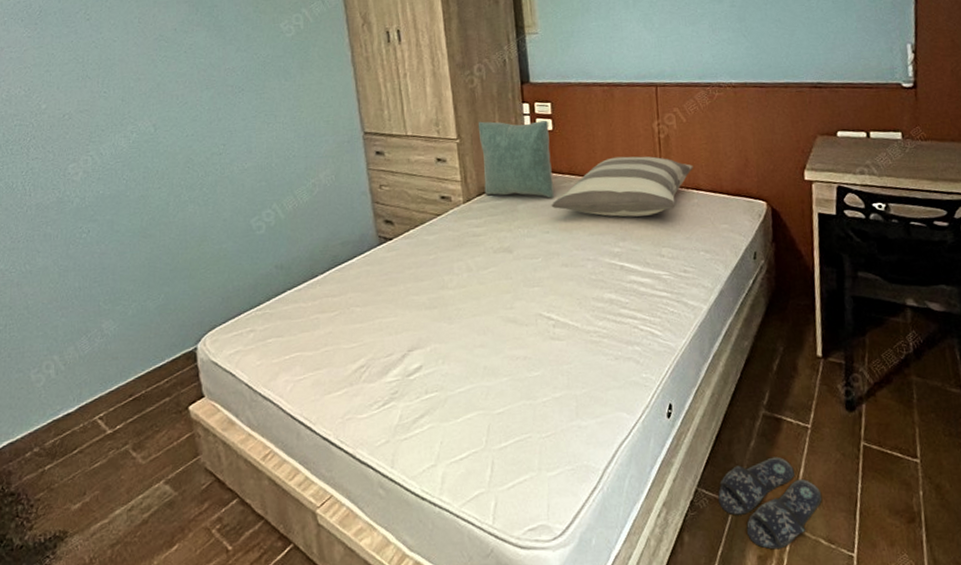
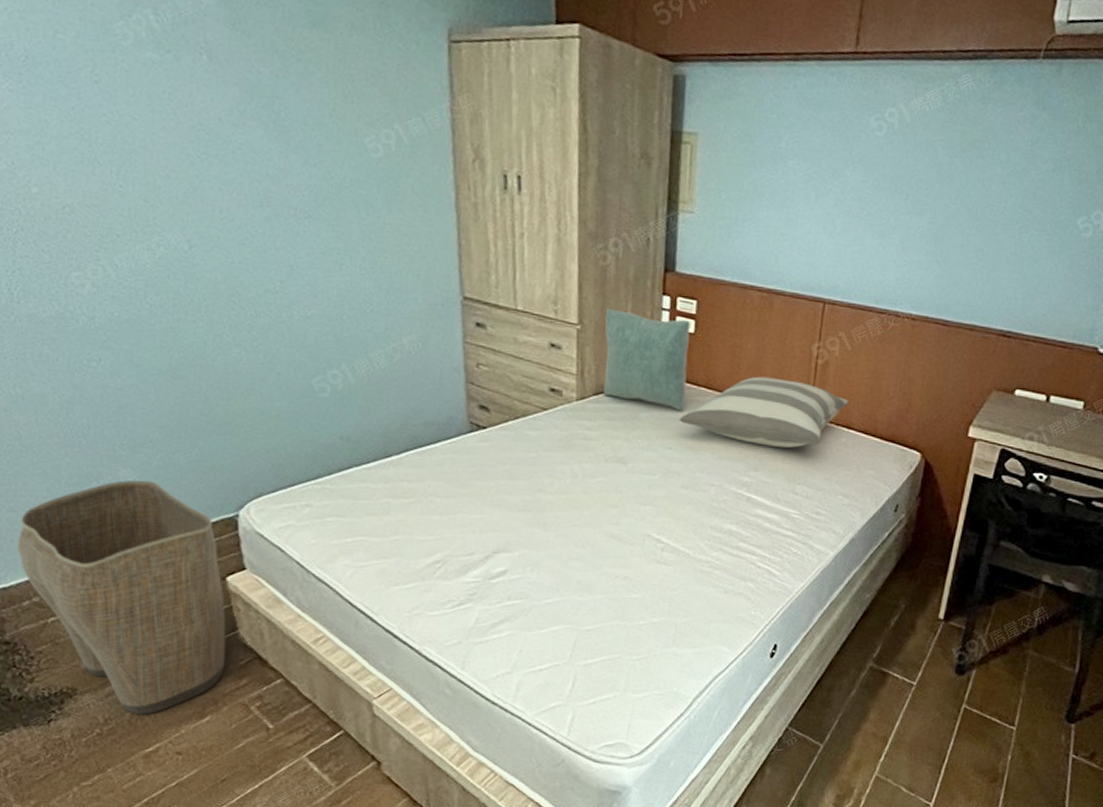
laundry basket: none [23,328,190,550] -> present [18,480,226,714]
slippers: present [718,456,823,550] -> none [807,707,913,791]

